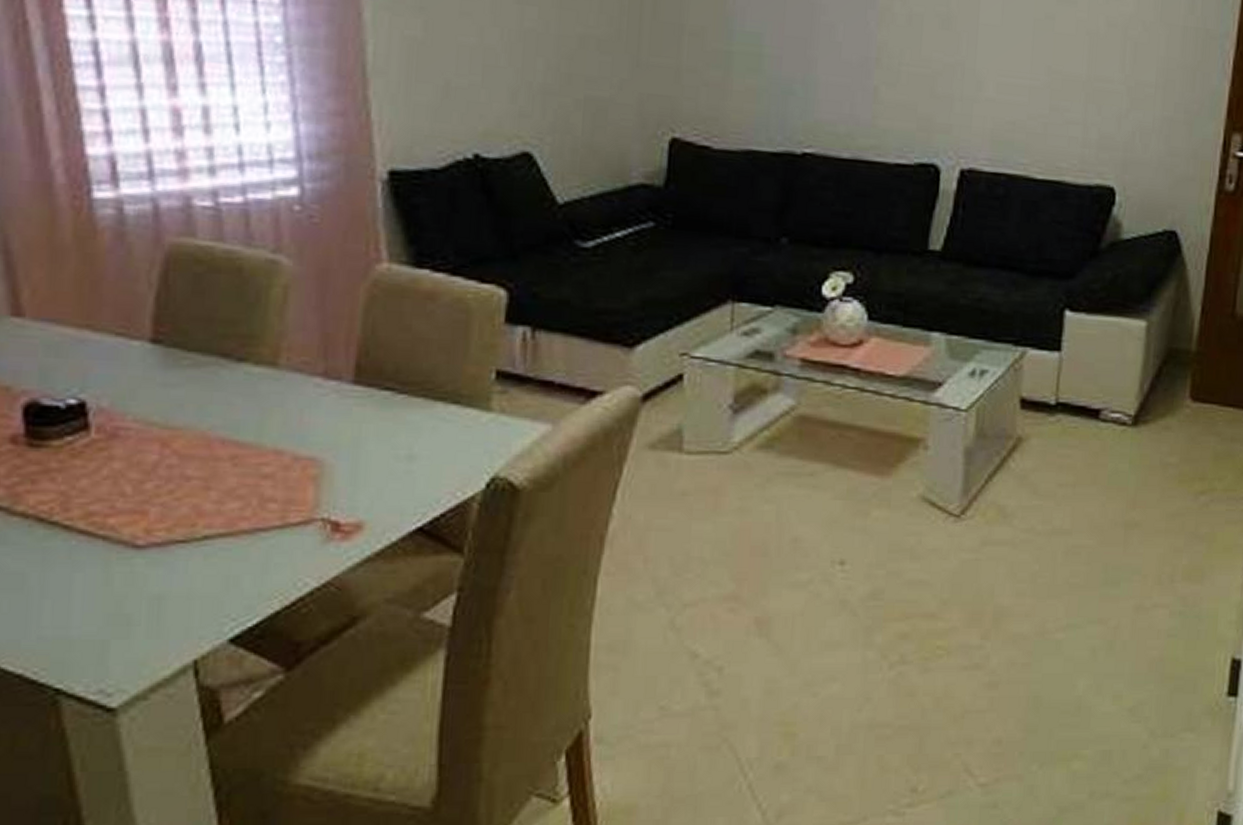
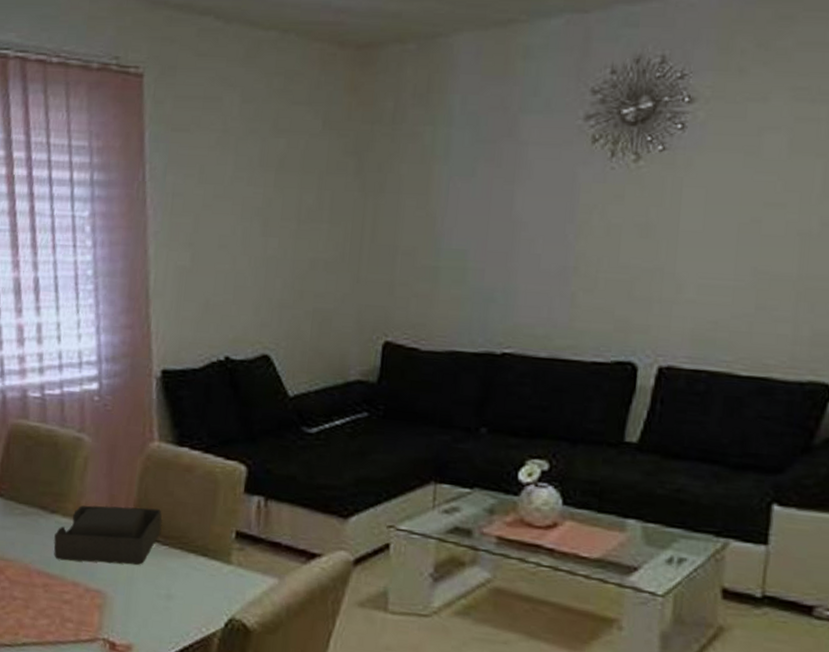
napkin holder: none [243,347,398,423] -> present [53,505,163,565]

